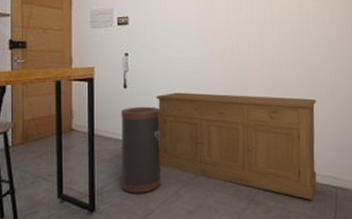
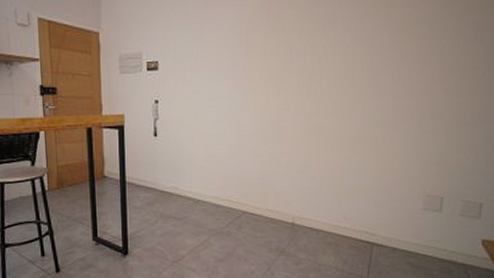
trash can: present [121,106,161,193] -> none [152,155,192,240]
sideboard: present [155,92,317,200] -> none [186,142,358,254]

